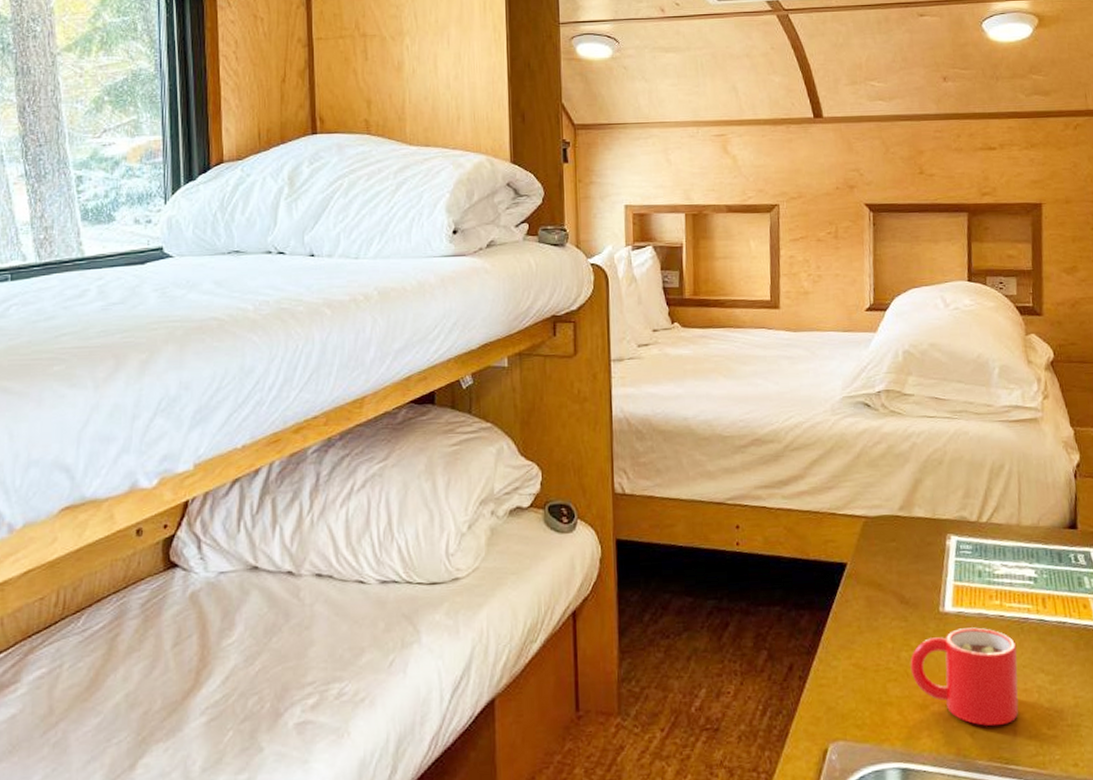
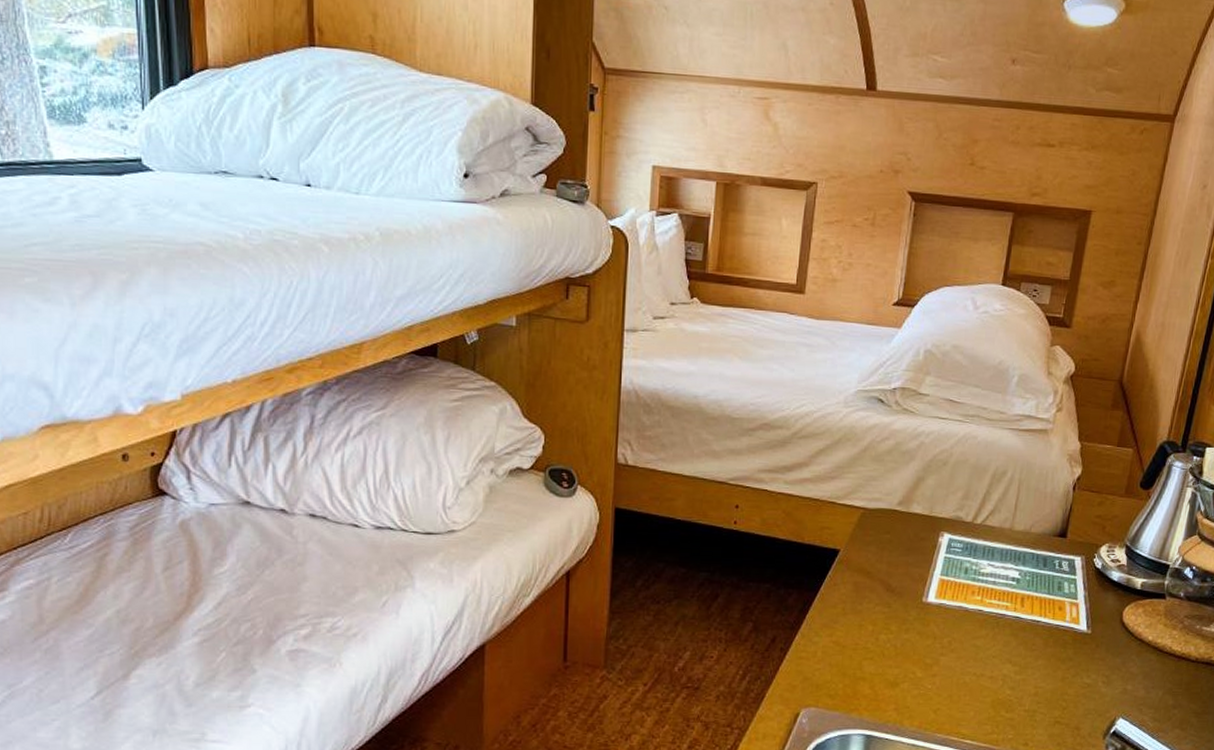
mug: present [910,627,1019,726] -> none [887,618,990,706]

